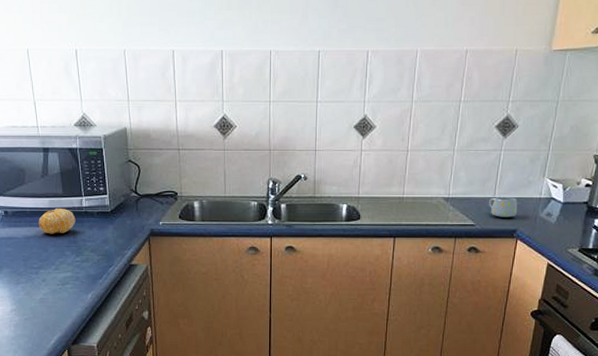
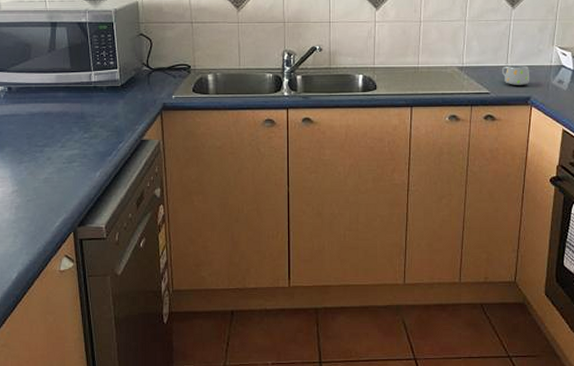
fruit: present [38,209,76,234] -> none [44,84,84,111]

